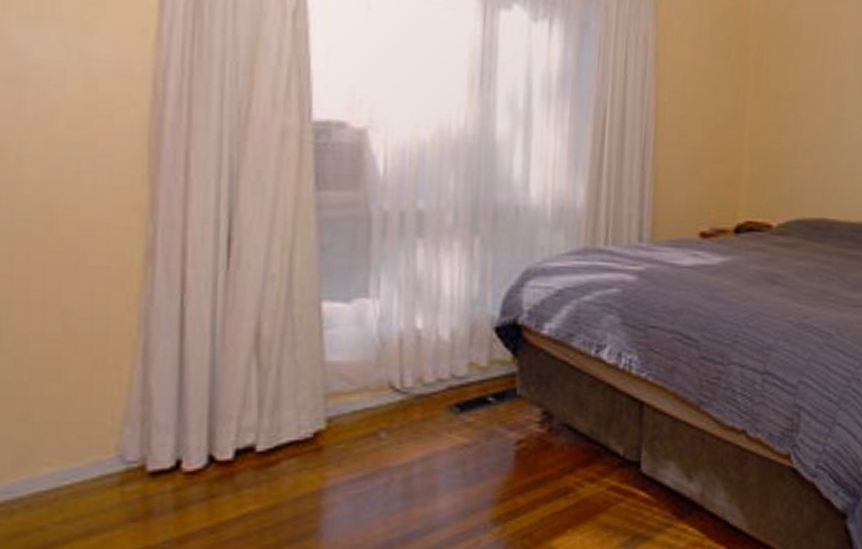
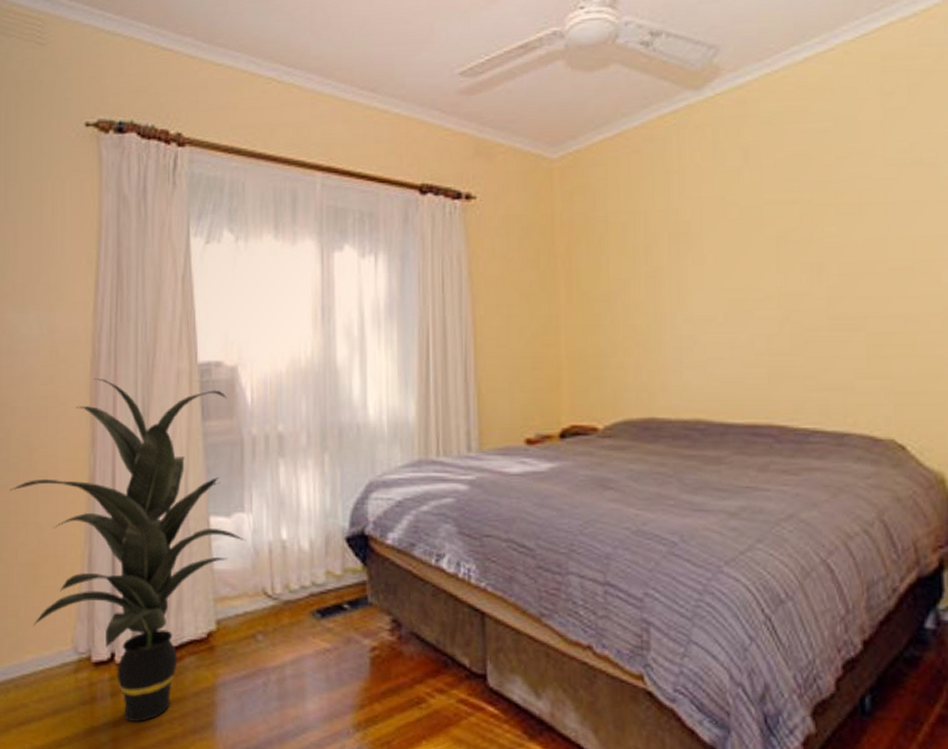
indoor plant: none [14,127,370,538] -> present [9,379,246,723]

